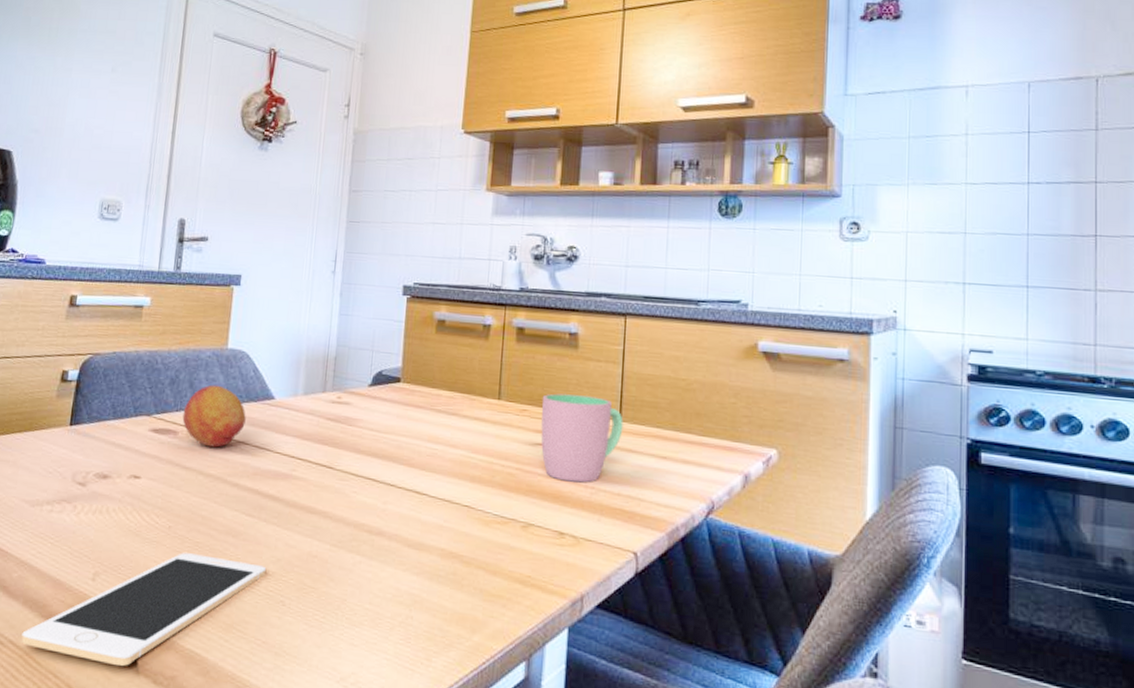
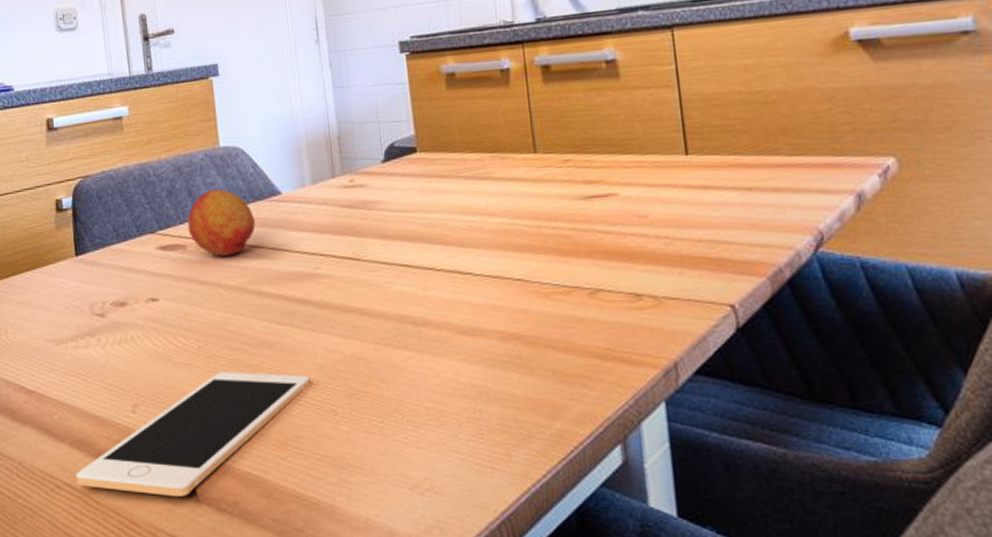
cup: present [541,393,623,483] -> none [586,130,693,235]

